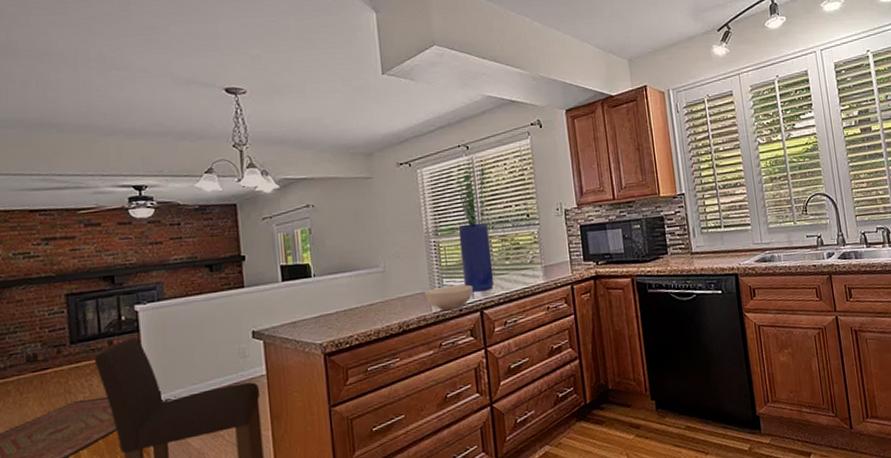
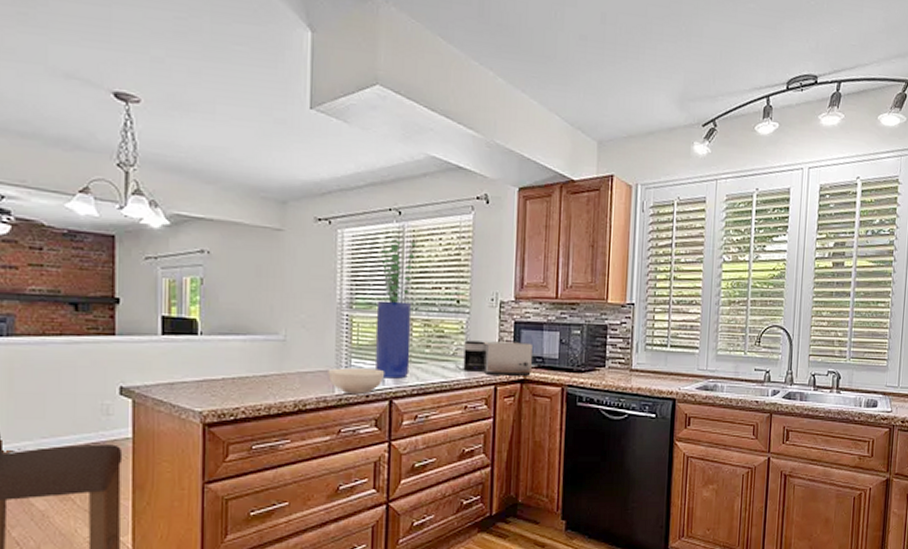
coffee maker: none [534,247,560,276] -> present [455,340,485,372]
toaster: none [555,242,602,276] -> present [481,341,534,376]

